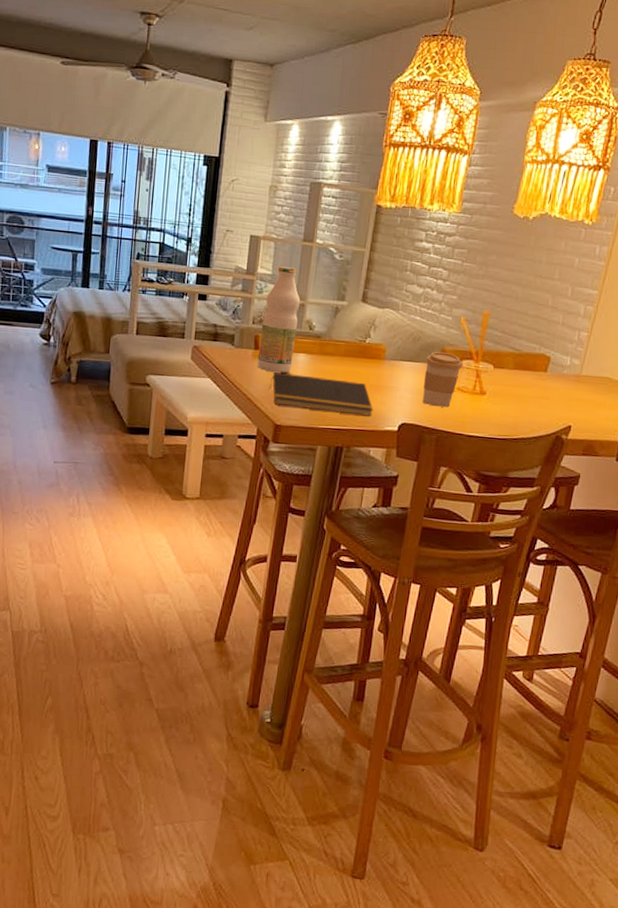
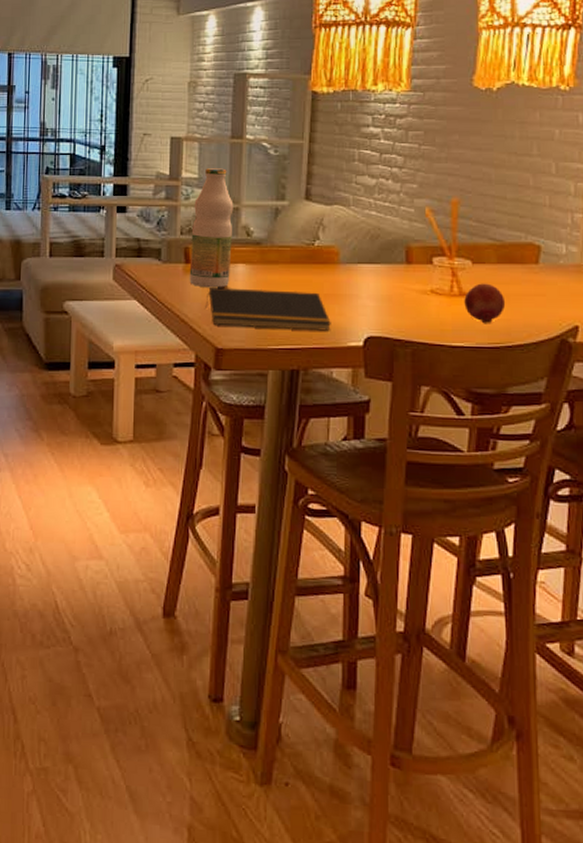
coffee cup: present [422,352,463,408] -> none [388,250,434,315]
fruit: none [483,385,517,419] -> present [464,283,506,324]

